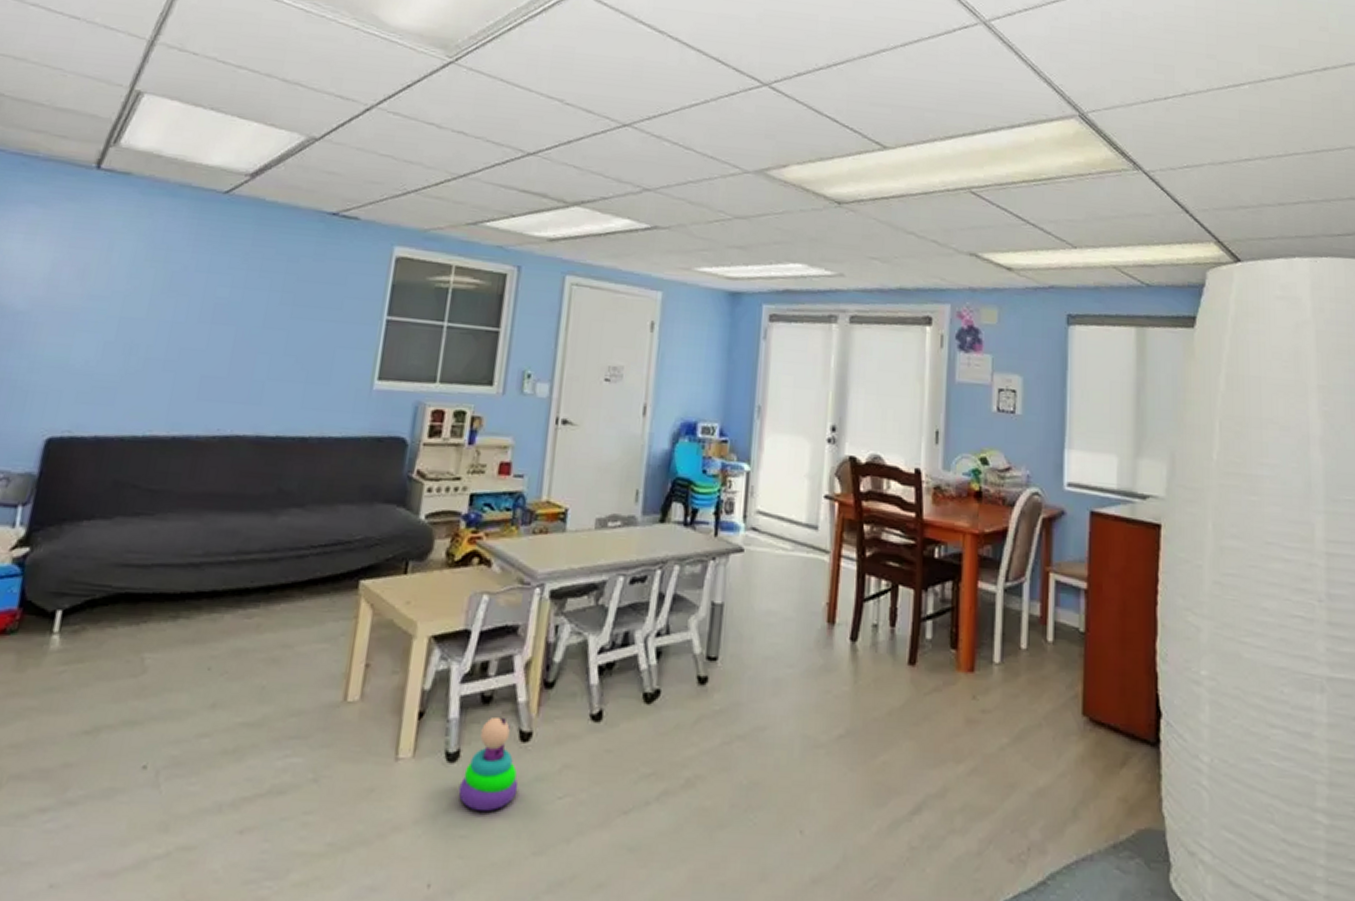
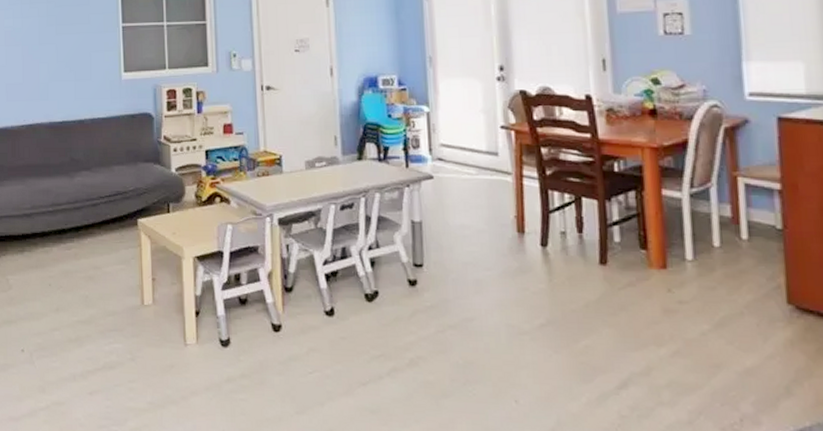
stacking toy: present [458,716,519,812] -> none [233,313,277,382]

